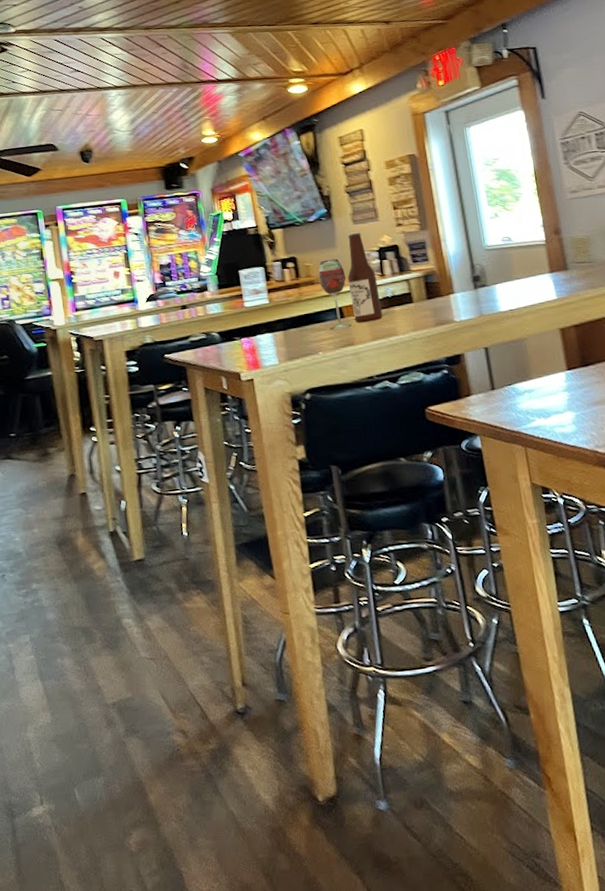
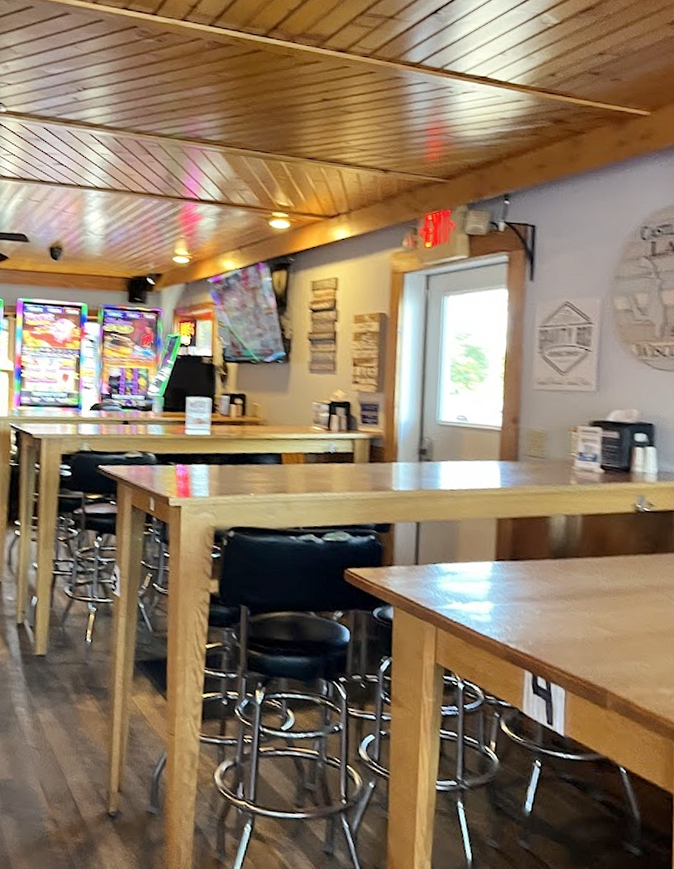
wineglass: present [318,258,352,331] -> none [264,403,292,475]
root beer bottle: present [347,232,383,323] -> none [292,381,322,474]

